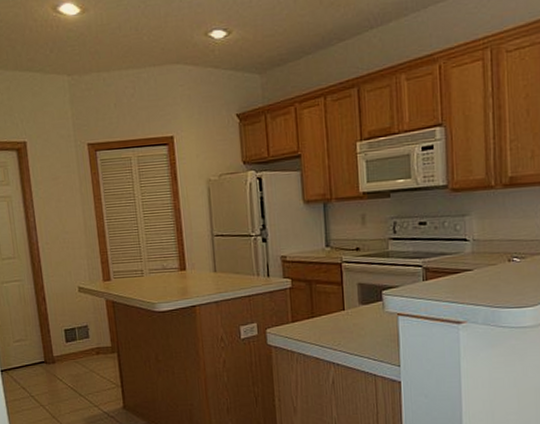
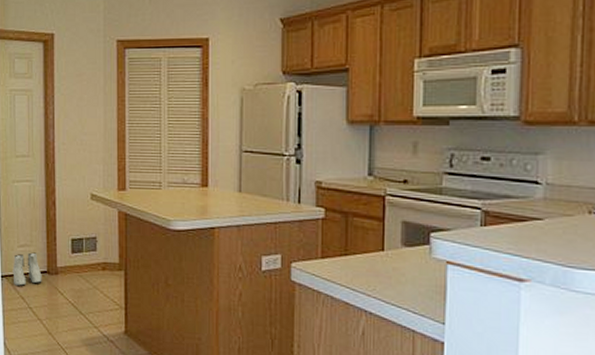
boots: none [10,345,41,378] -> present [12,252,42,286]

